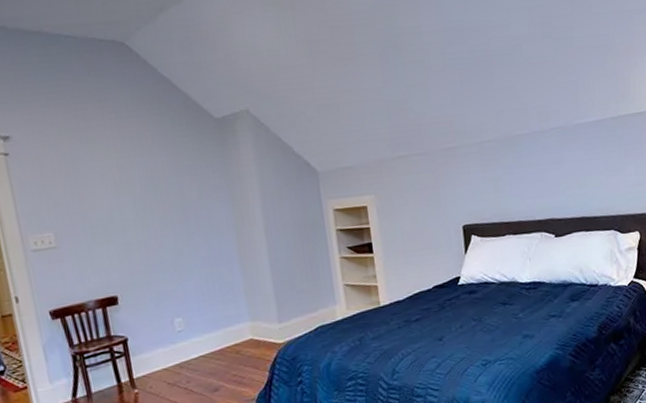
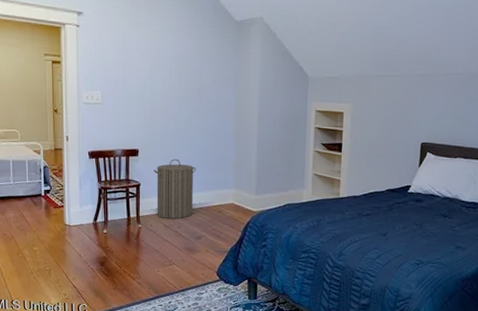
laundry hamper: none [141,298,203,376] -> present [153,158,197,219]

